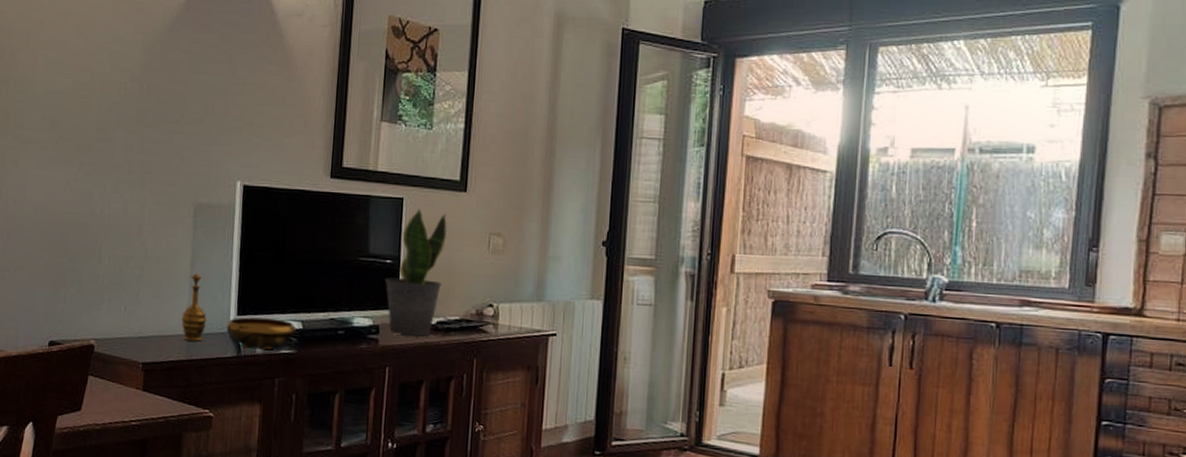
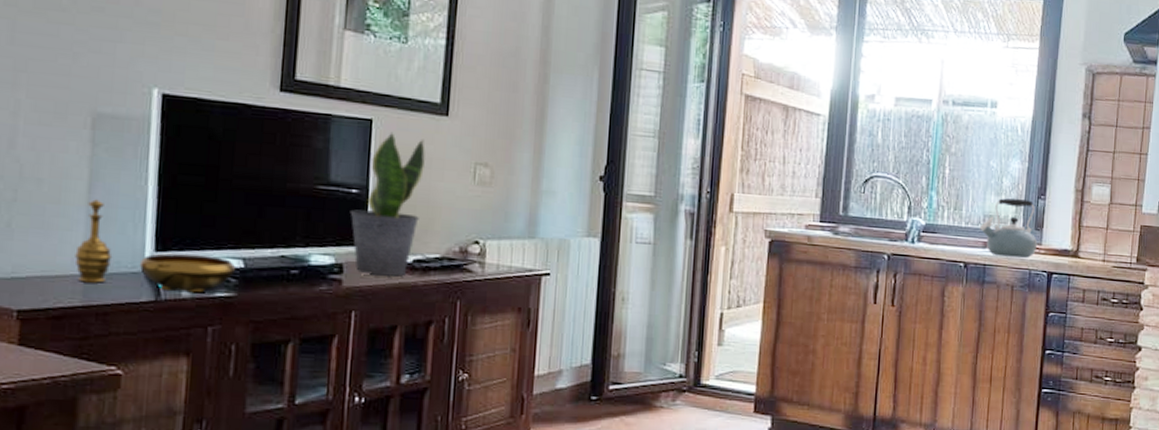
kettle: none [1014,251,1089,318] -> present [979,198,1038,259]

